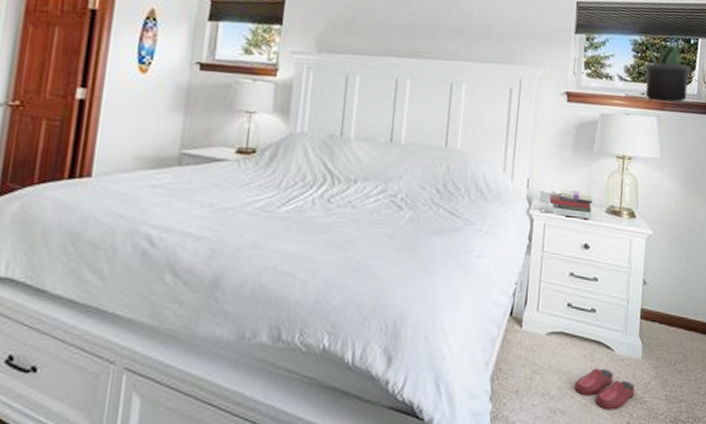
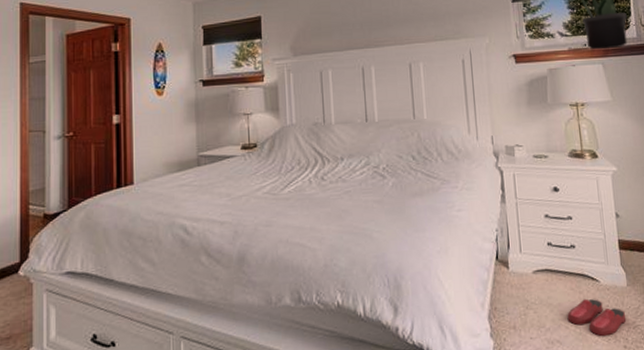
books: present [549,188,593,221] -> none [514,139,558,167]

